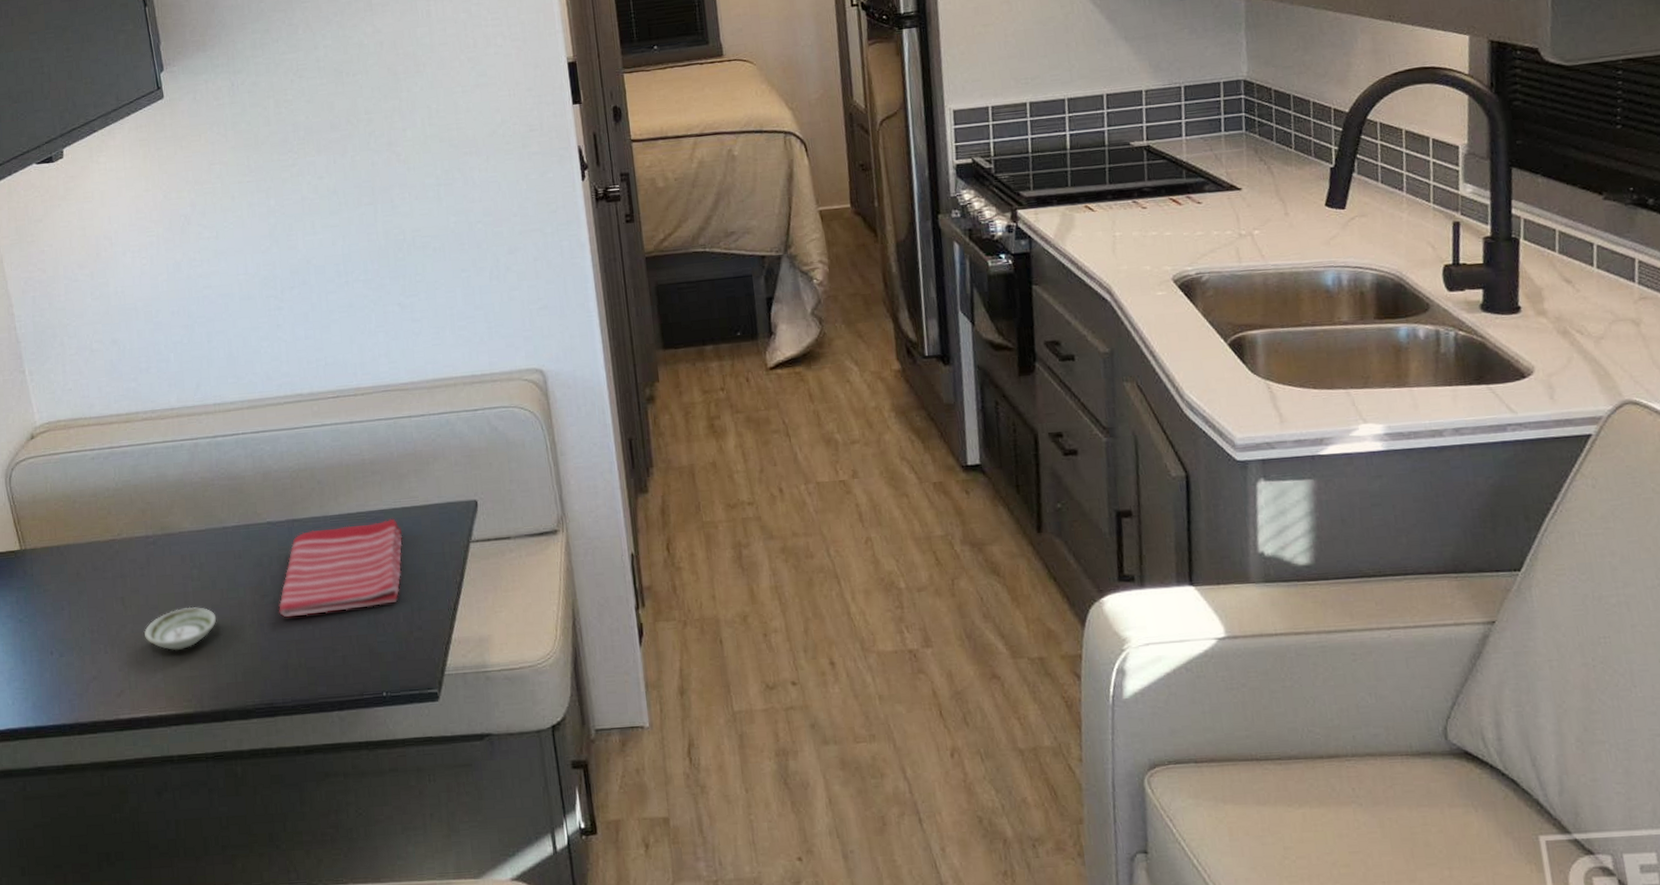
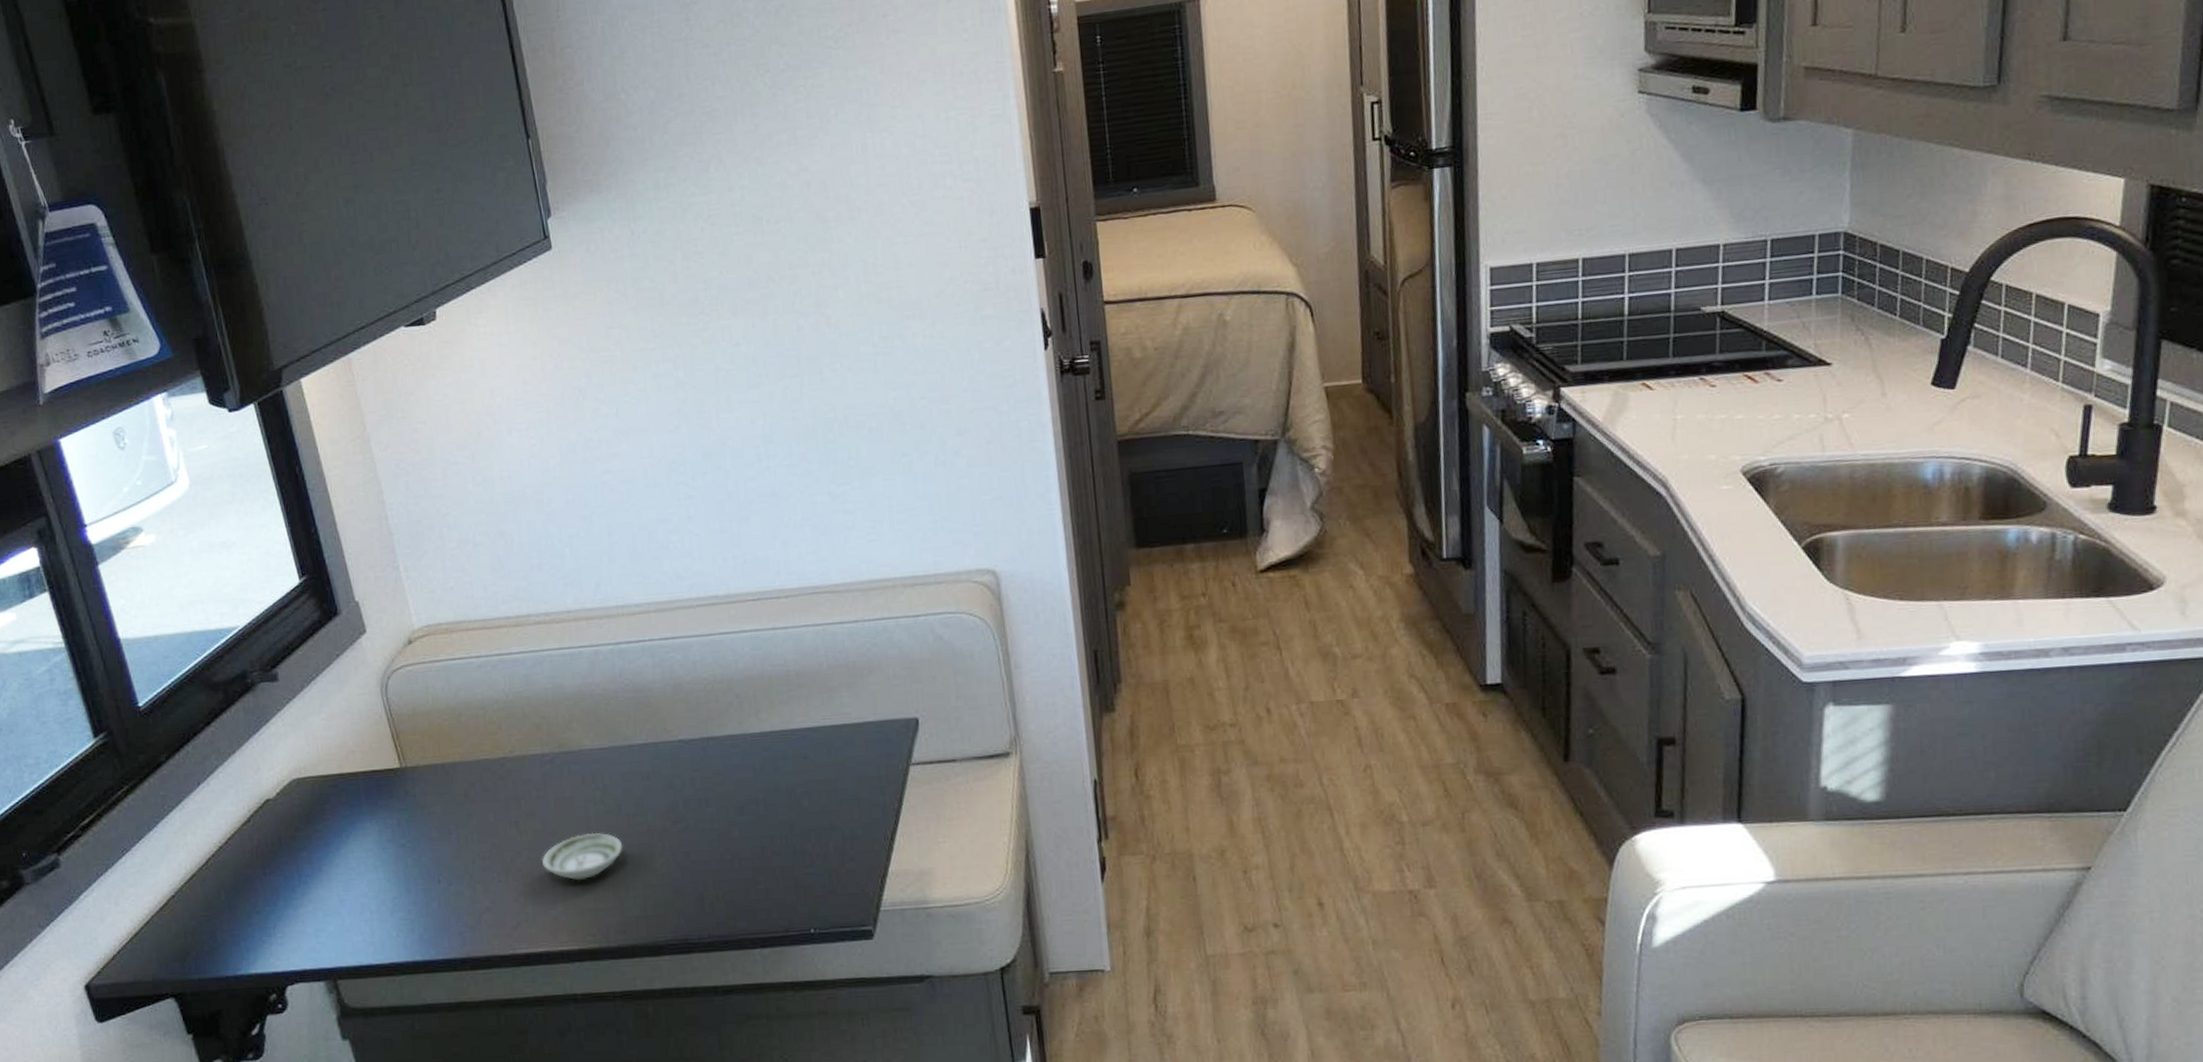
dish towel: present [278,518,403,618] -> none [692,737,833,846]

